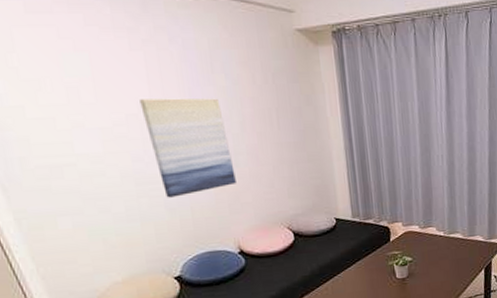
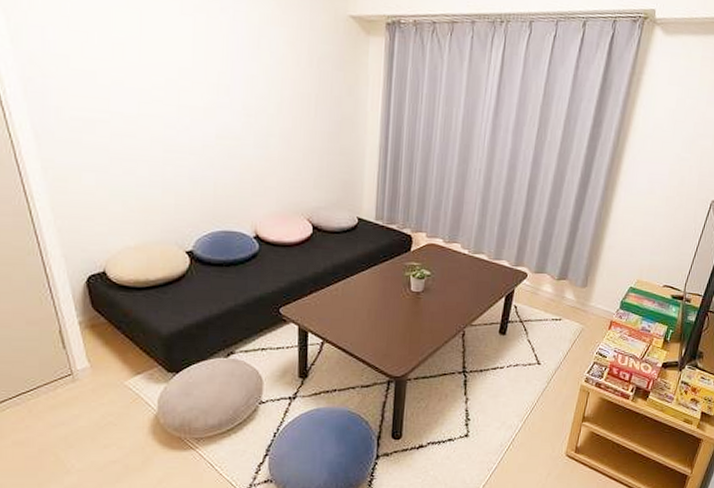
wall art: present [140,98,236,198] -> none [181,65,264,170]

